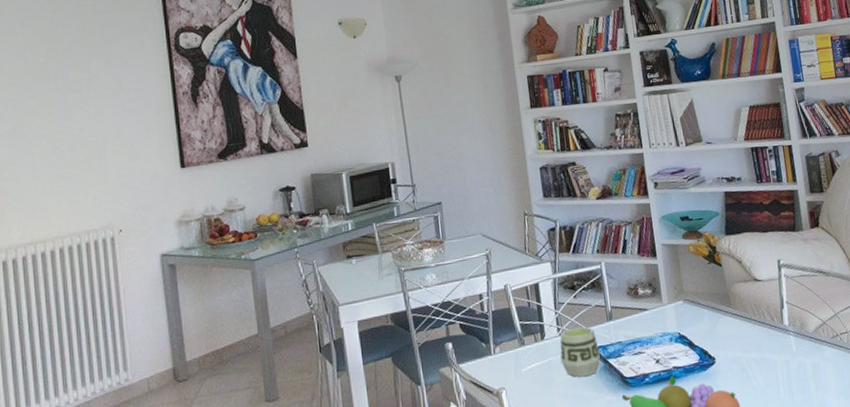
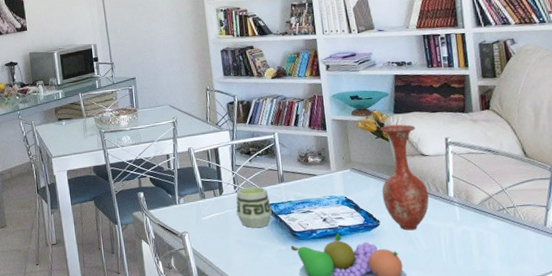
vase: none [712,246,765,367] -> present [380,124,429,231]

